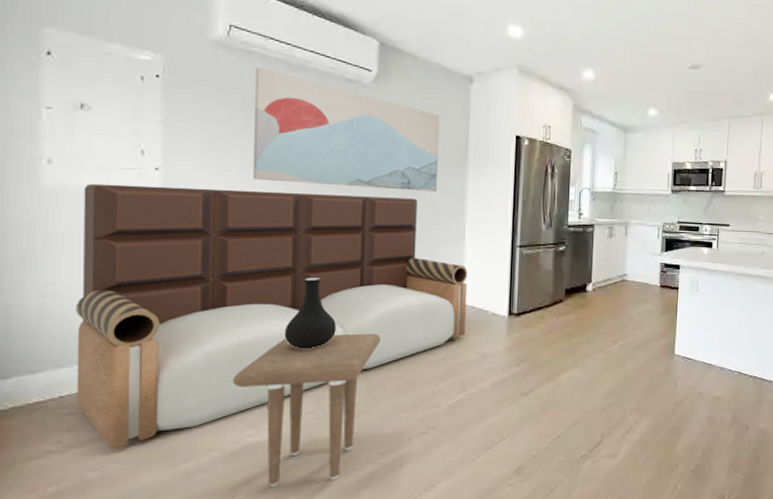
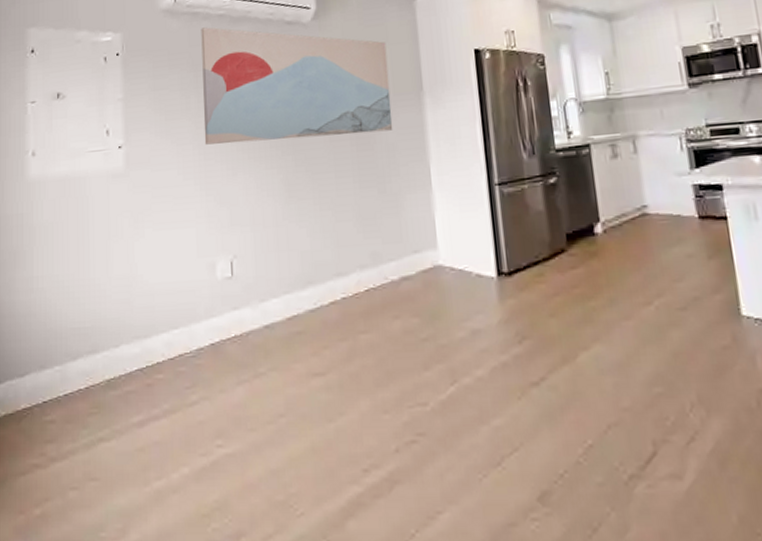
sofa: present [76,183,468,448] -> none [55,142,448,462]
side table: present [232,333,381,488] -> none [198,311,350,515]
vase: present [284,276,336,348] -> none [246,246,300,335]

